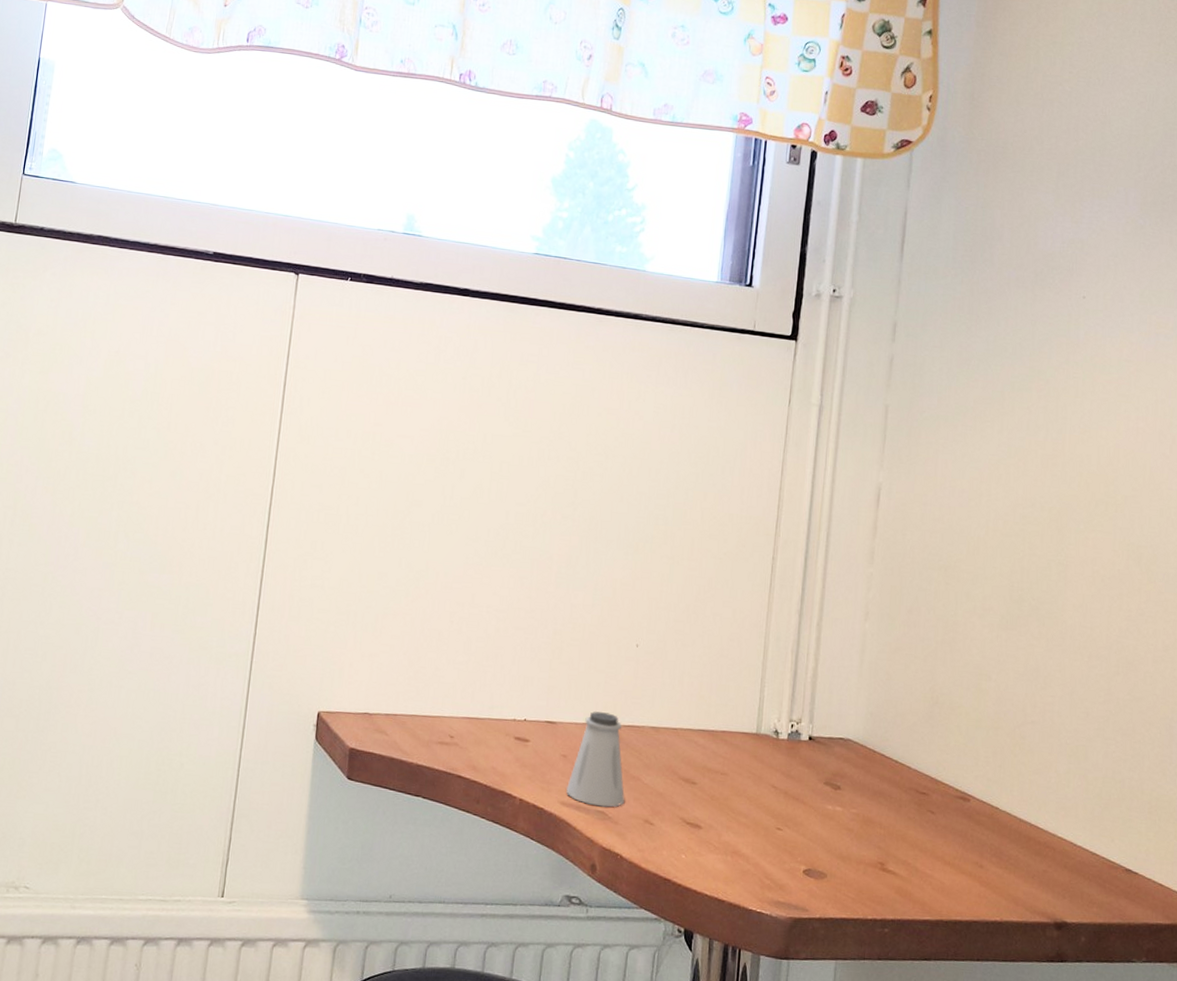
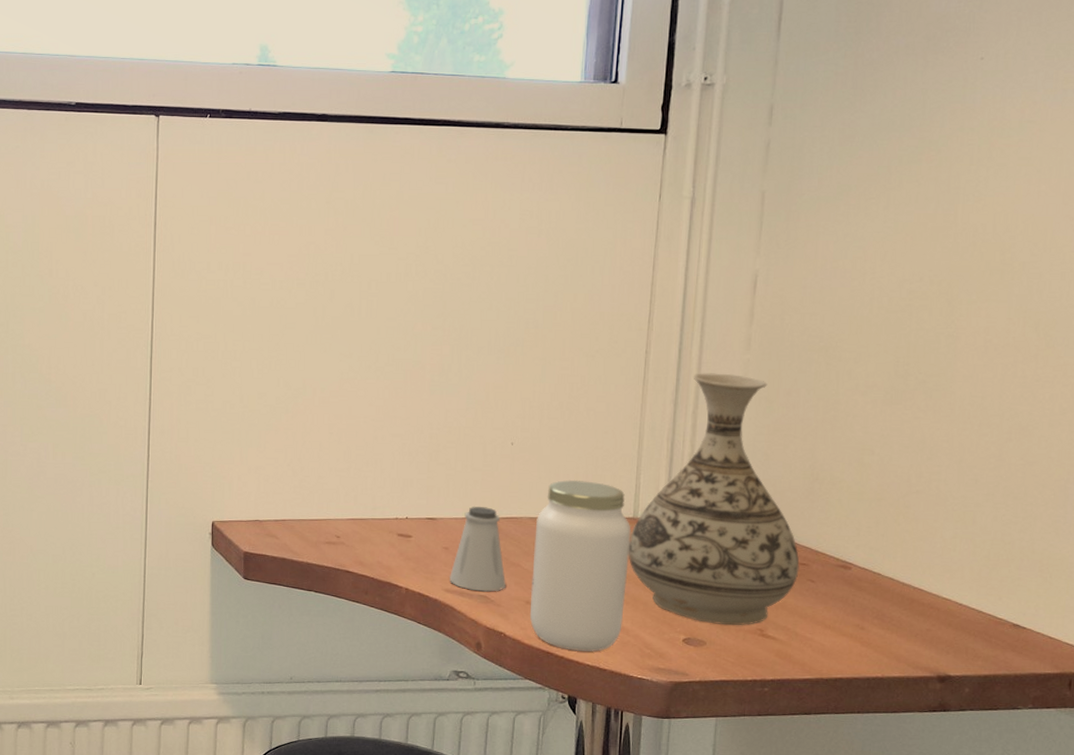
jar: none [647,688,754,880] -> present [529,479,631,652]
vase: none [750,583,920,858] -> present [628,373,800,626]

